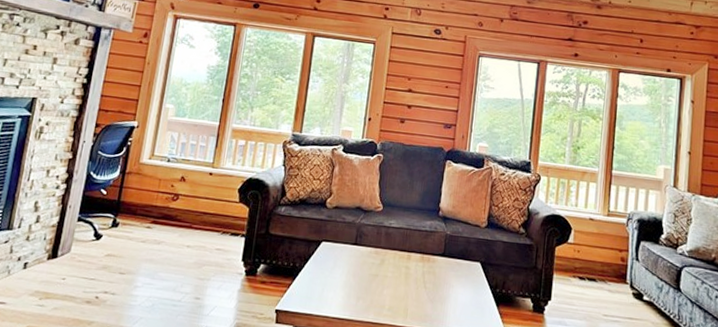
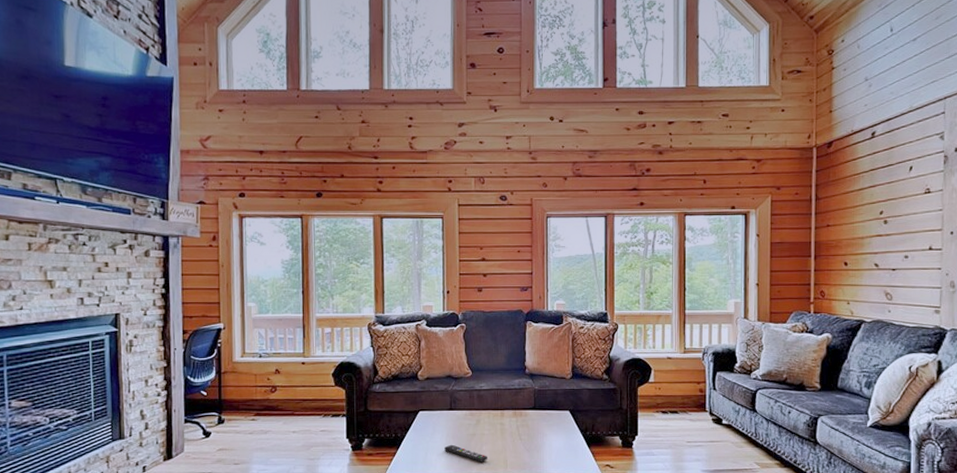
remote control: none [343,283,388,308] -> present [444,444,488,463]

